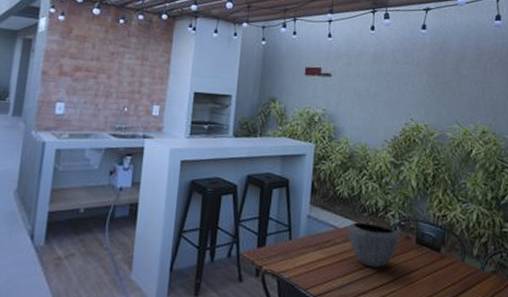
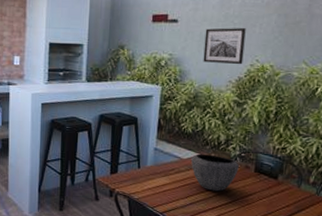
wall art: none [357,84,399,124] -> present [203,28,246,65]

